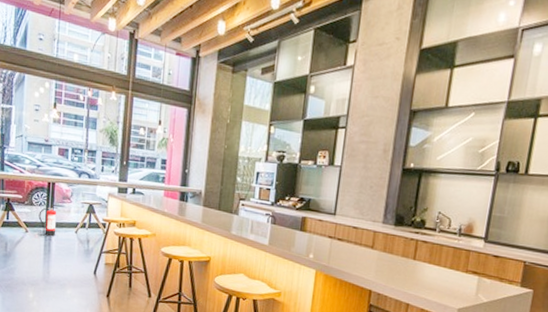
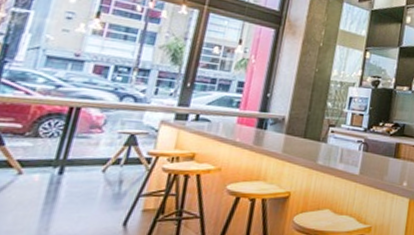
fire extinguisher: present [38,204,59,237] -> none [44,135,82,179]

